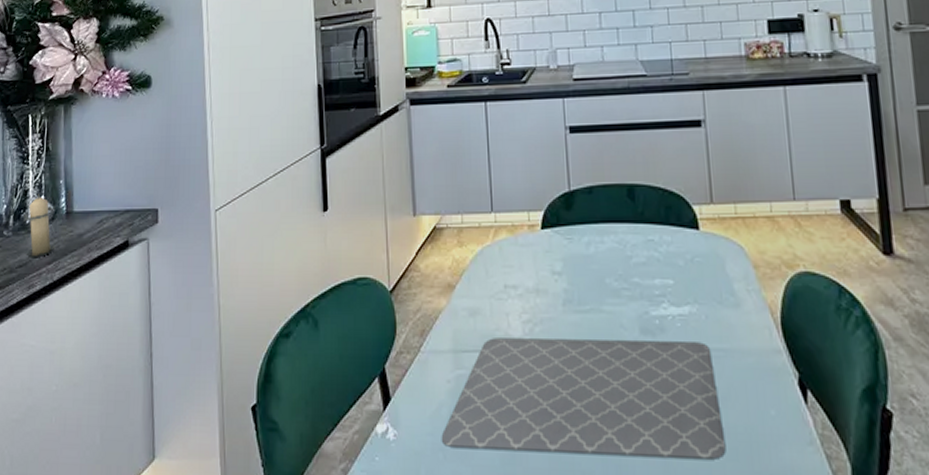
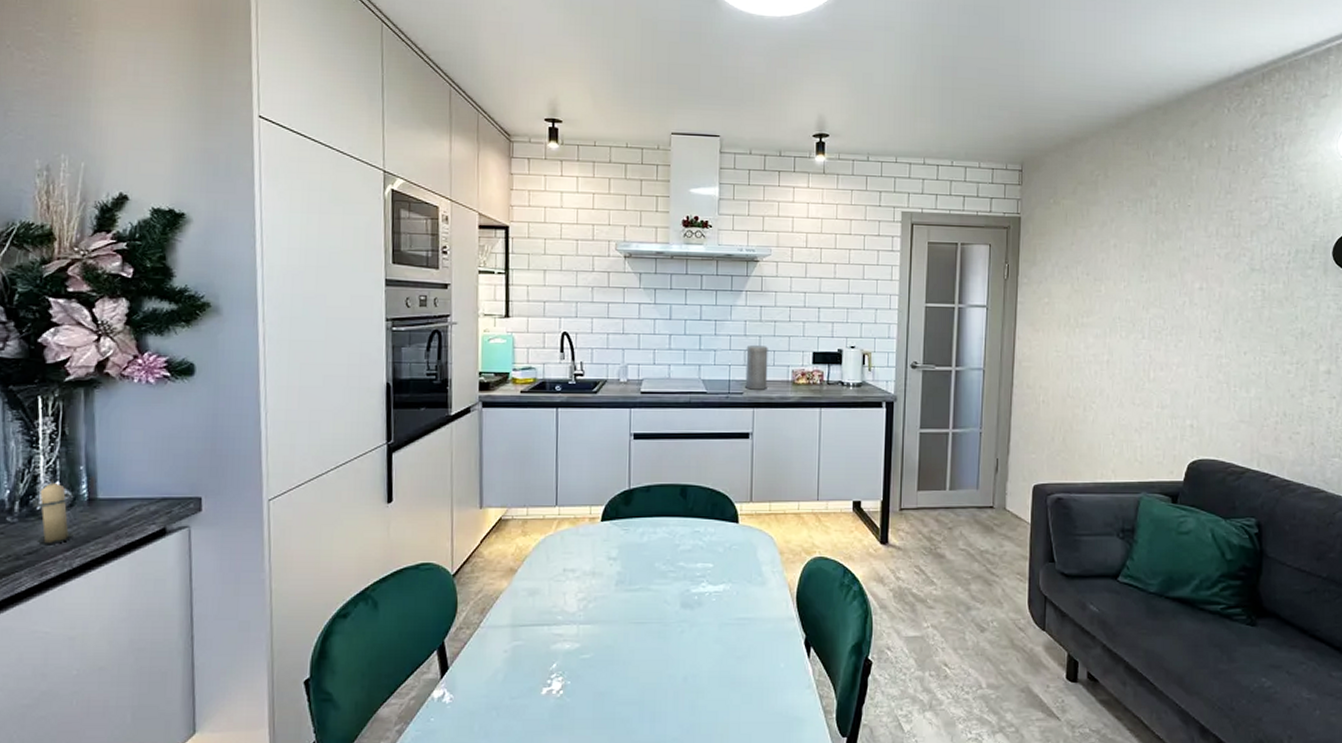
placemat: present [441,338,726,460] -> none [495,613,743,706]
canister: none [687,16,717,69] -> present [745,344,768,390]

